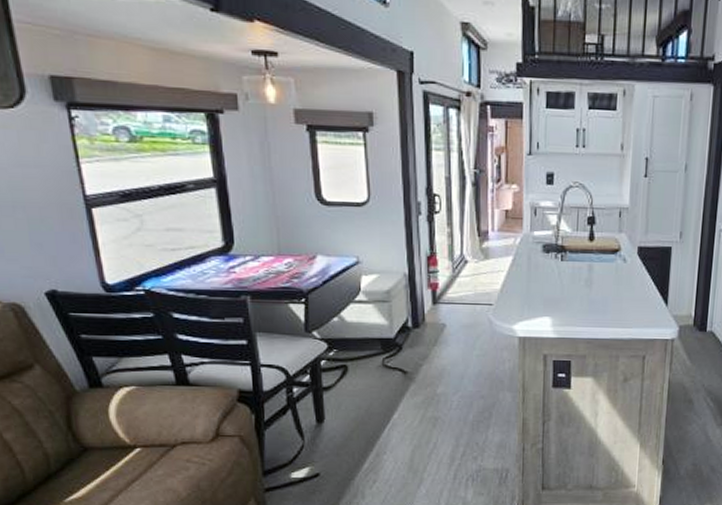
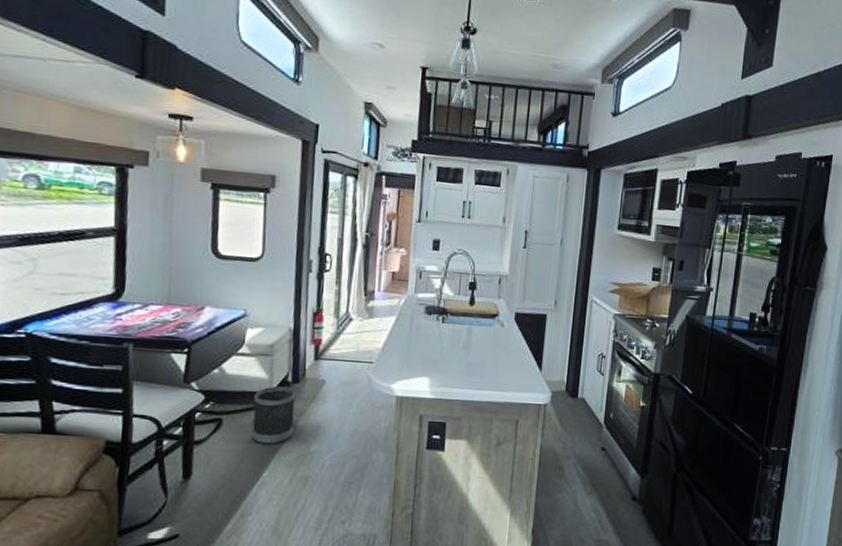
wastebasket: none [376,332,419,388] -> present [252,386,296,444]

